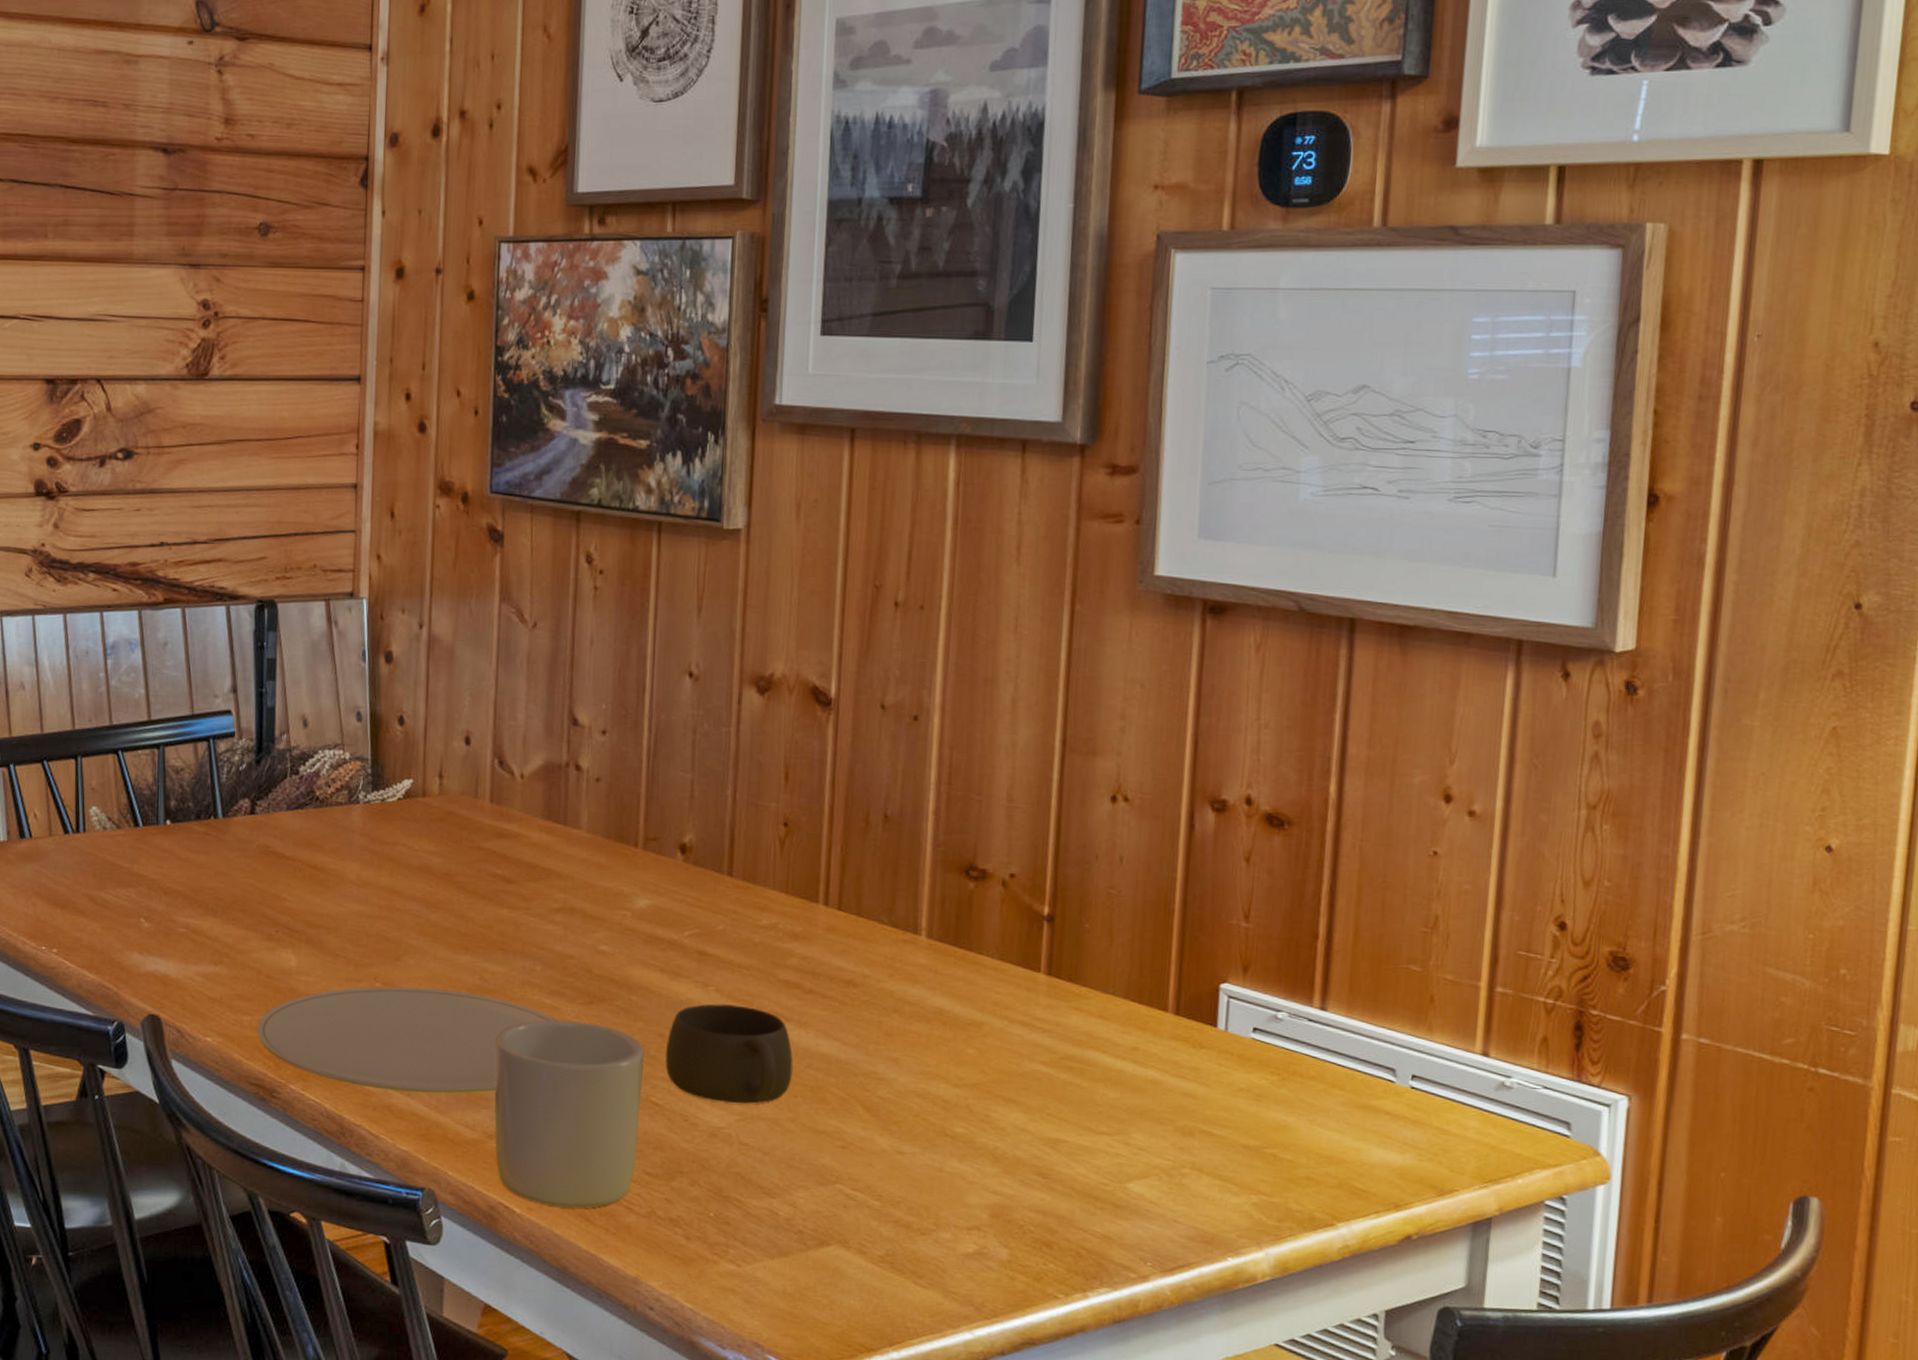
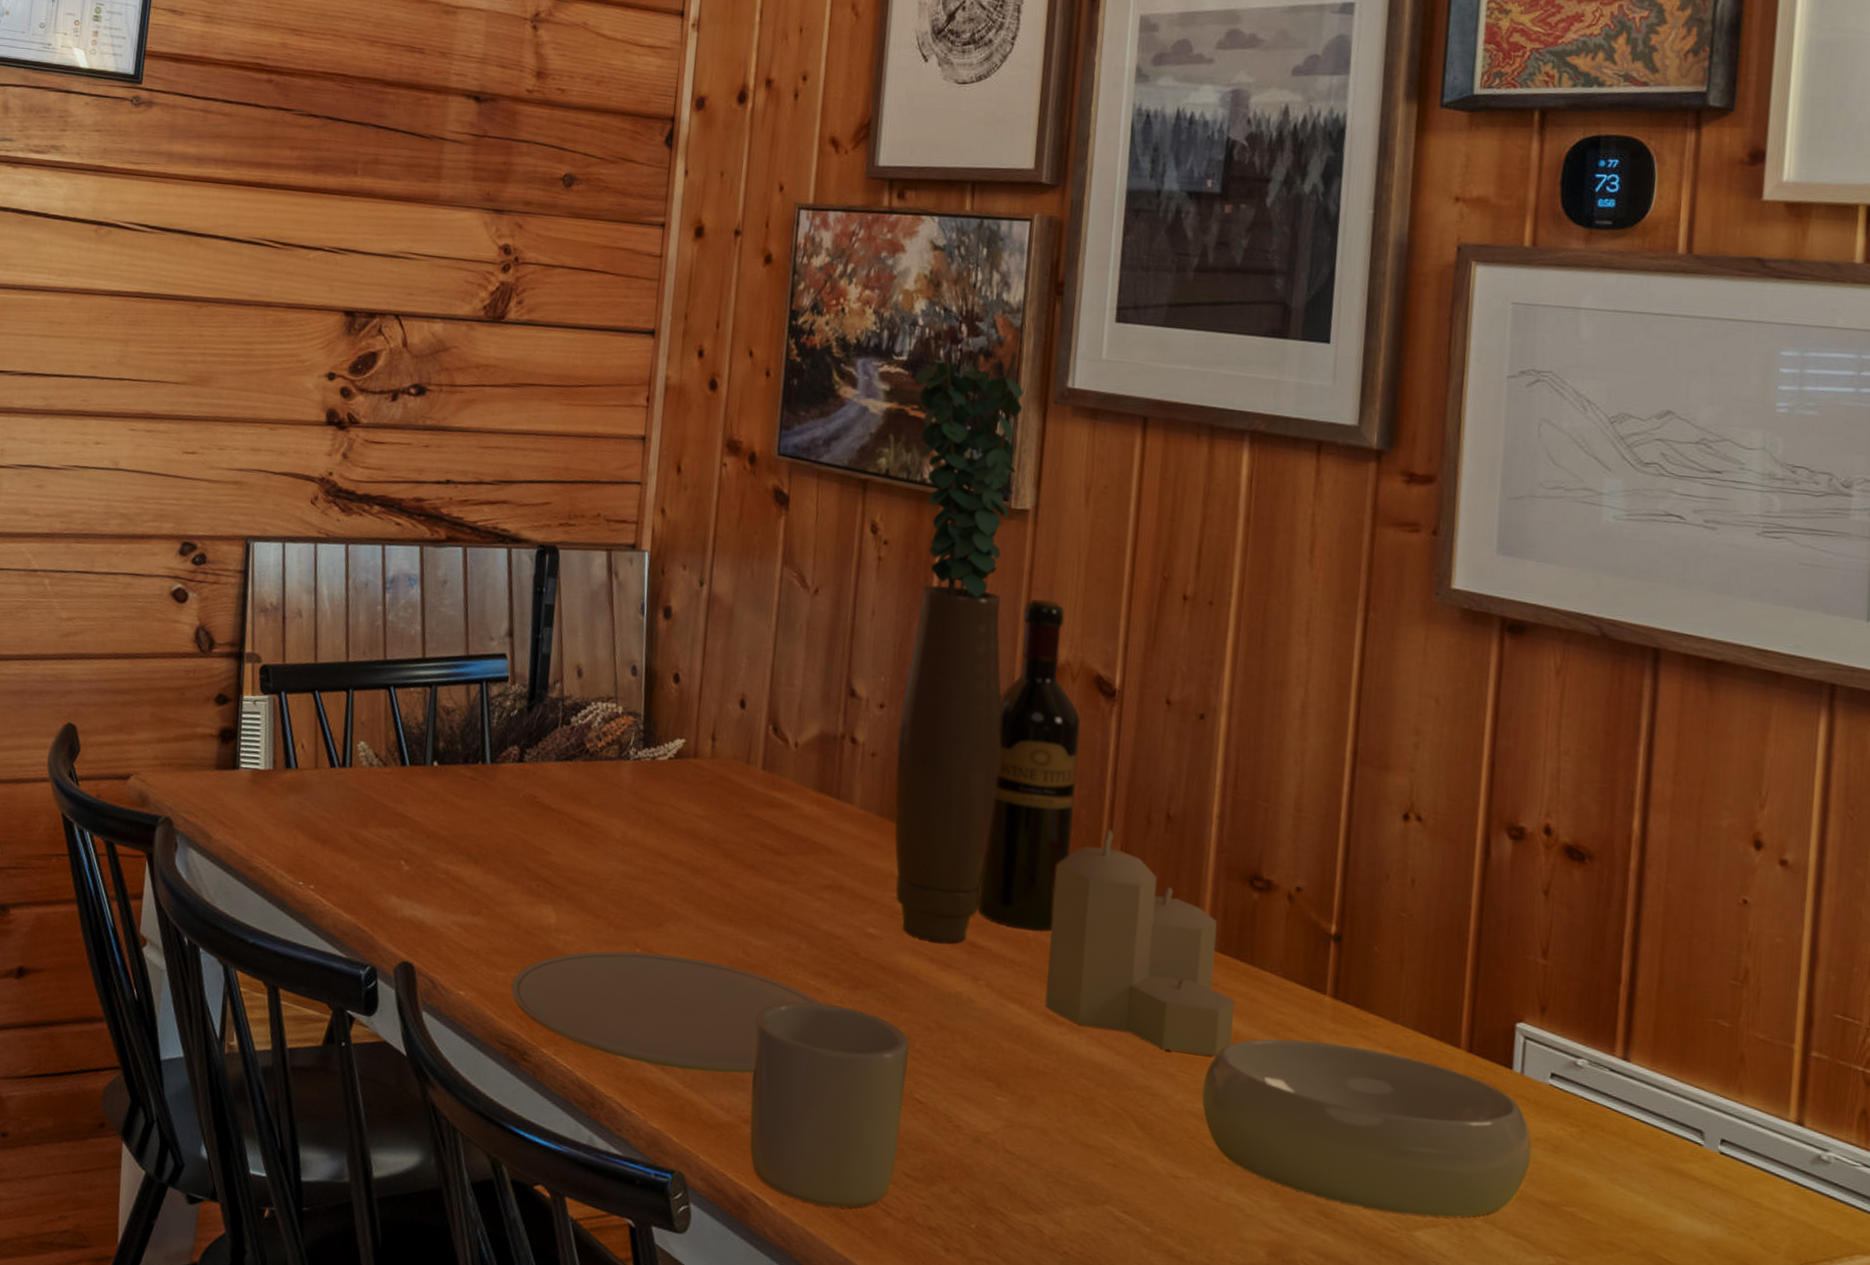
vase: none [619,364,732,954] -> present [894,337,1024,943]
cup: present [665,1004,793,1104] -> none [931,999,1065,1110]
wine bottle: none [704,616,799,935] -> present [977,598,1081,931]
candle: none [773,833,953,1039] -> present [1045,829,1235,1057]
bowl: none [924,1016,1236,1169] -> present [1201,1038,1532,1218]

